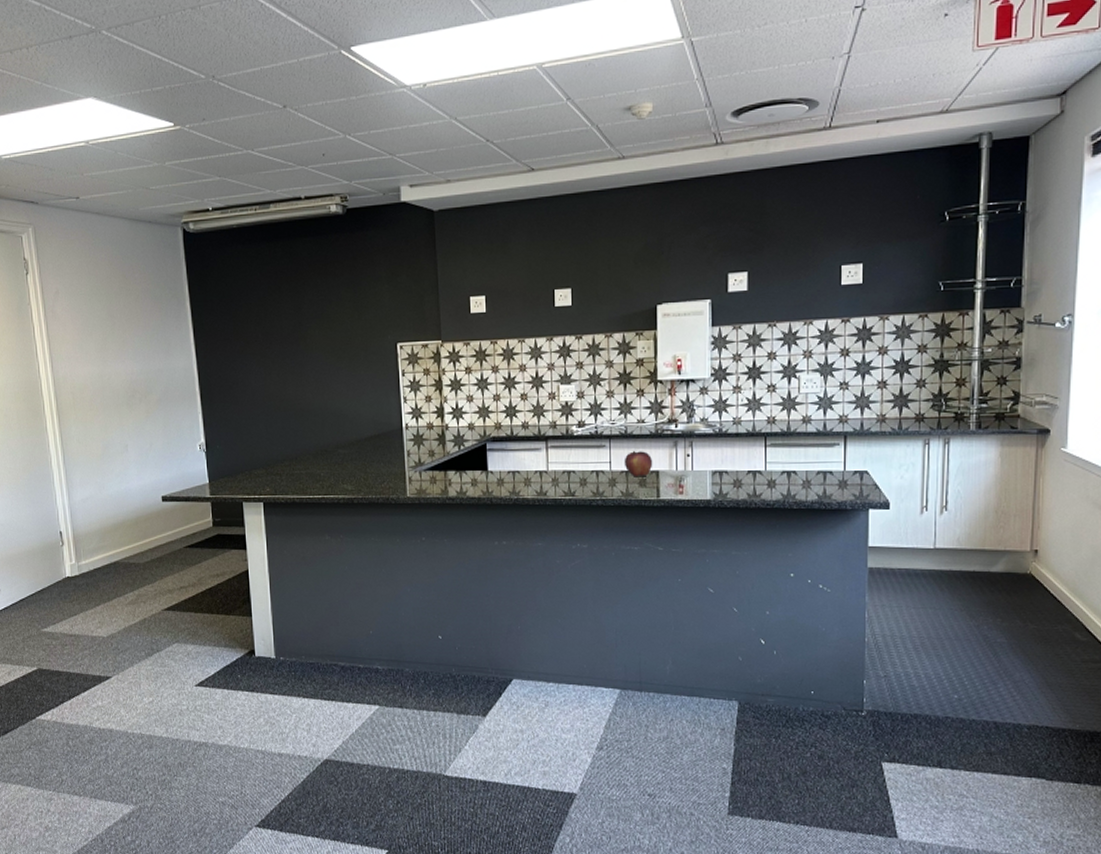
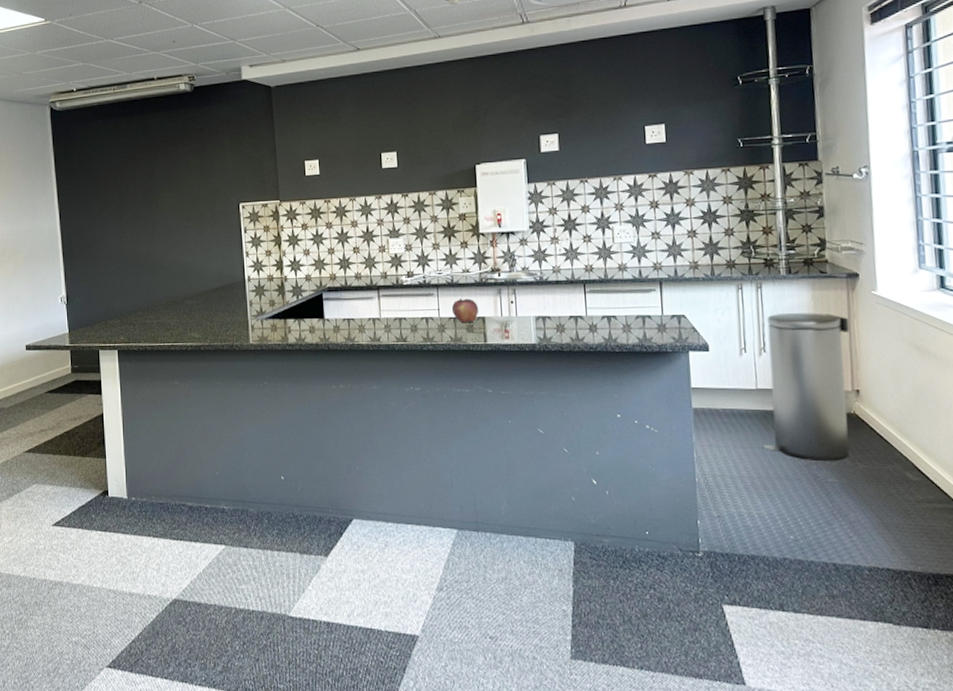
pedal bin: none [935,470,1034,621] -> present [763,313,849,460]

